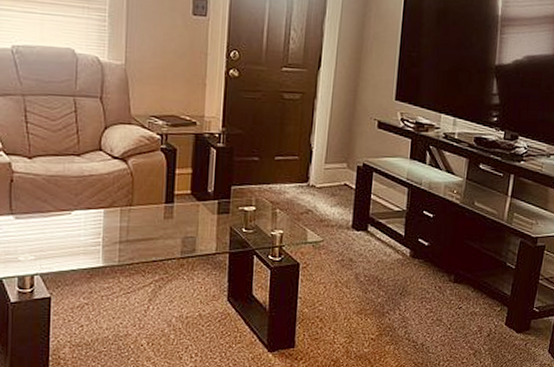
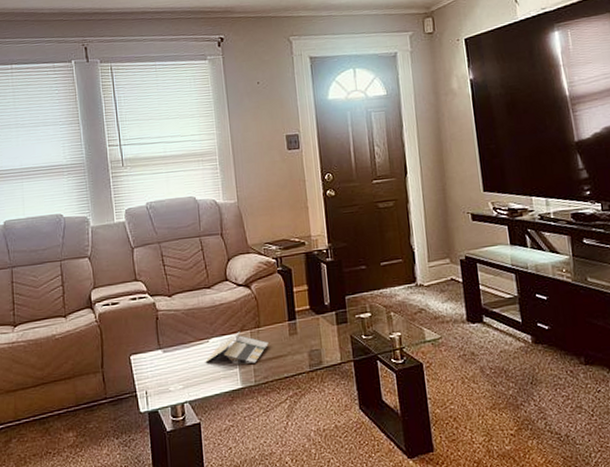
brochure: none [64,207,139,242] -> present [205,331,268,365]

